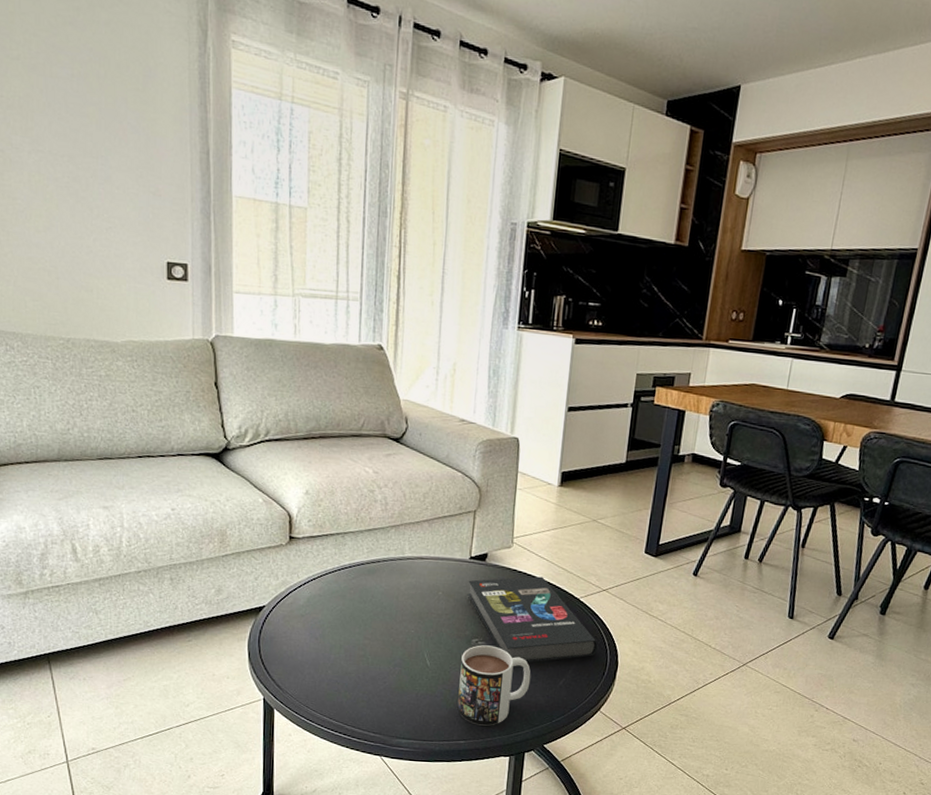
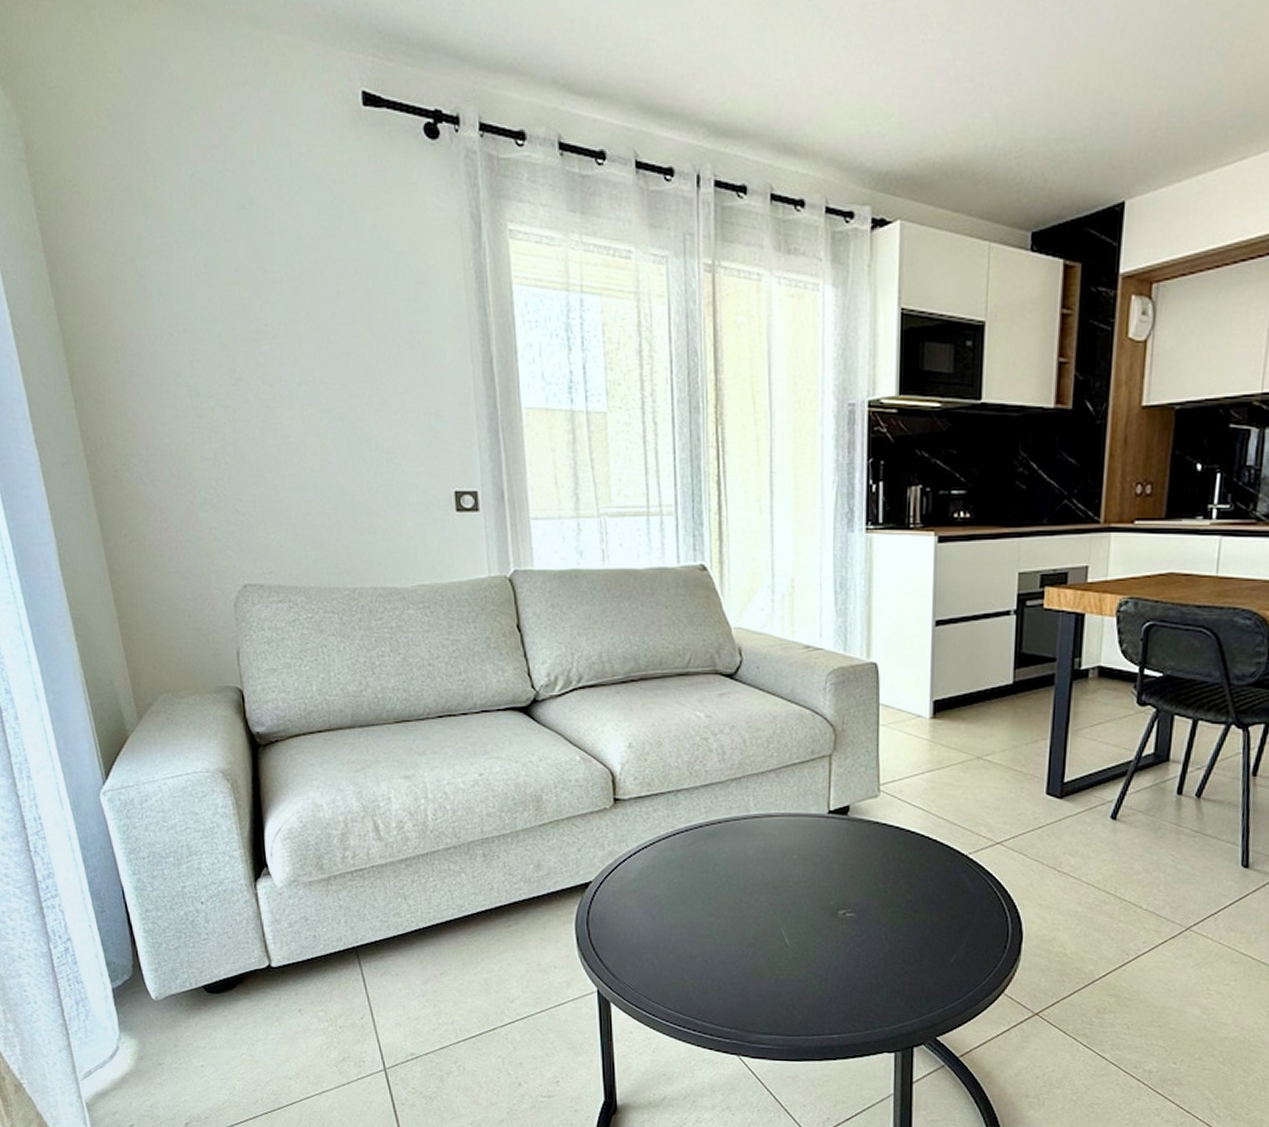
mug: present [457,645,531,726] -> none [826,917,914,1016]
book: present [467,576,598,663] -> none [828,830,996,936]

